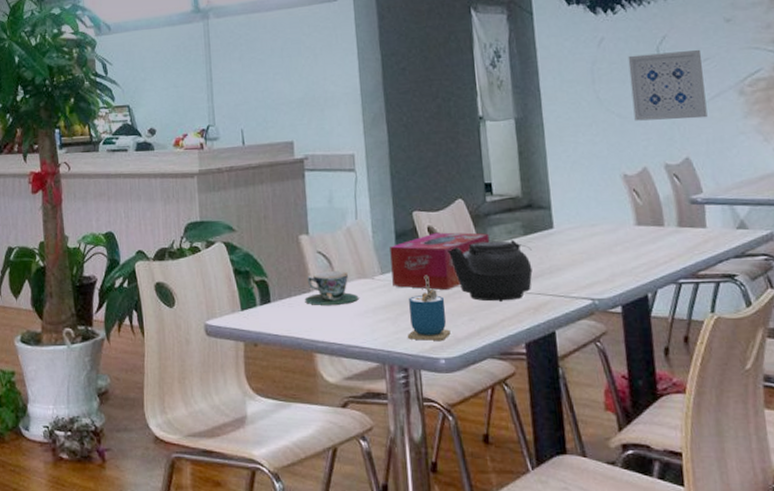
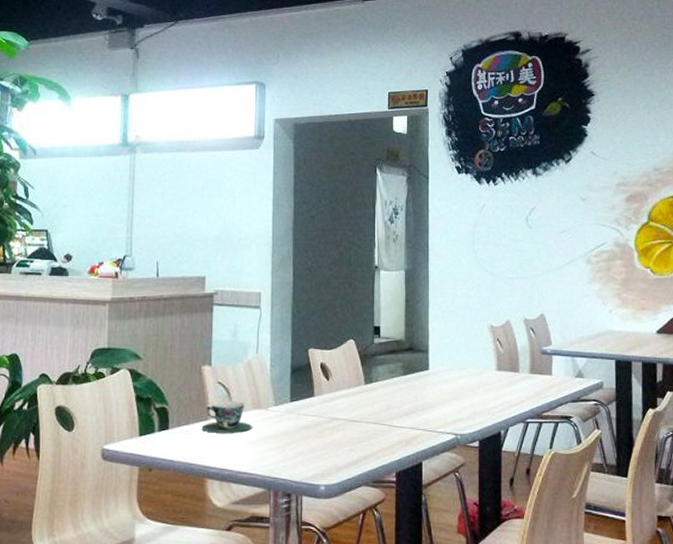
tissue box: present [390,232,490,290] -> none [284,369,374,421]
cup: present [408,276,451,341] -> none [294,409,332,468]
teapot: present [447,240,533,302] -> none [336,379,409,434]
wall art: present [628,49,708,121] -> none [503,222,561,281]

